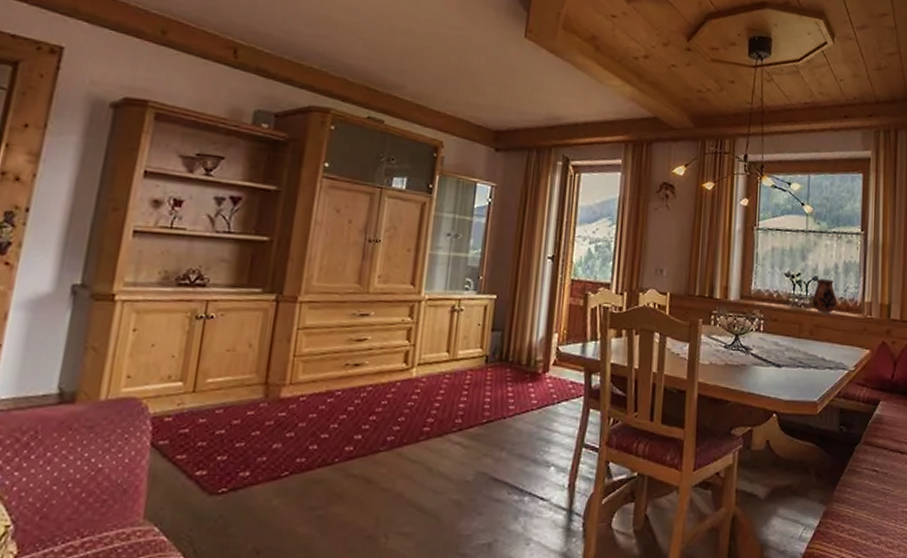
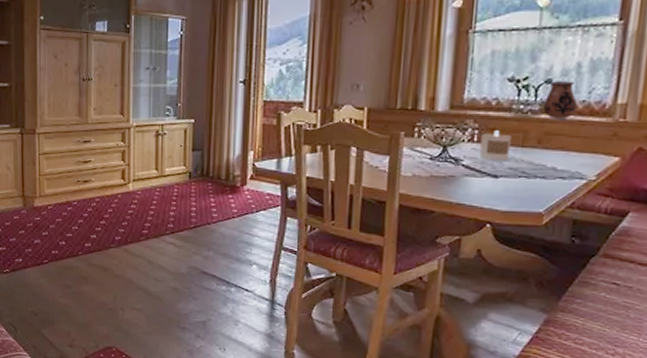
candle: none [766,321,790,352] -> present [480,130,512,162]

